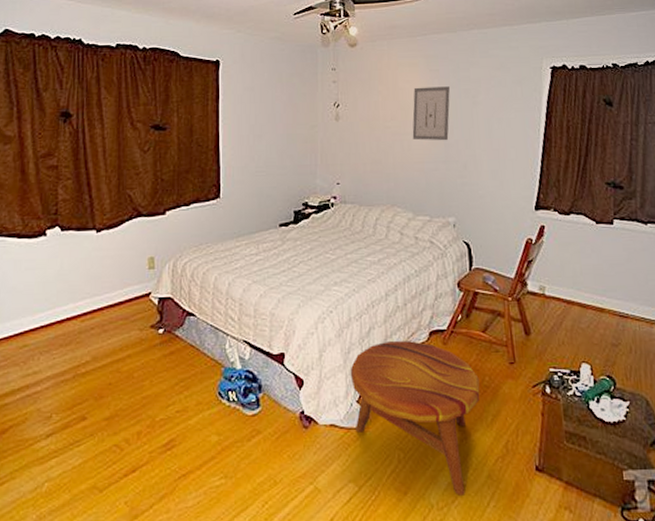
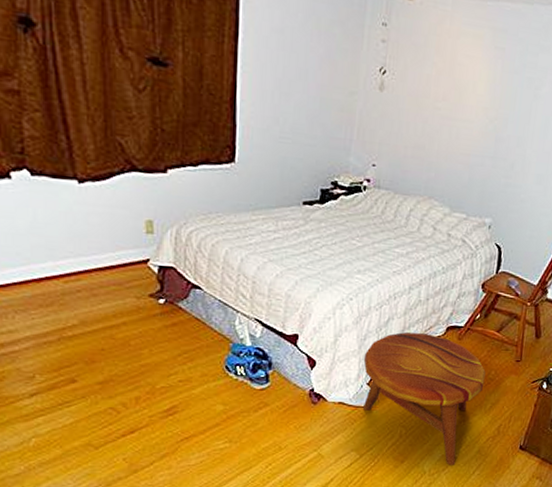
wall art: present [412,86,450,141] -> none [462,65,513,135]

